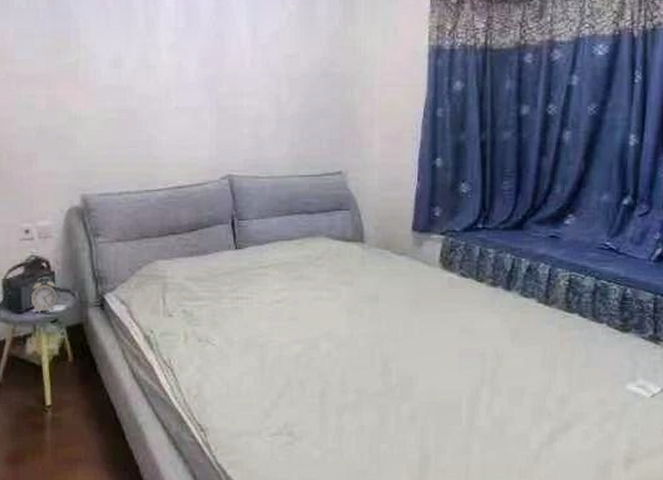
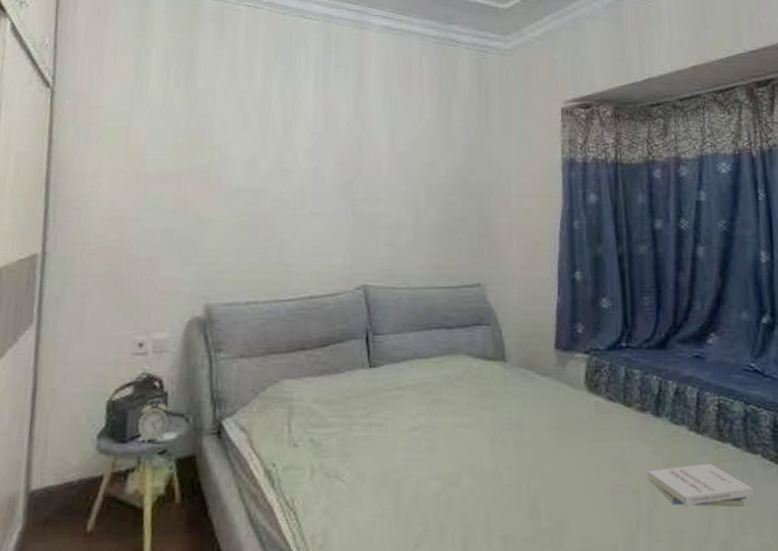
books: none [493,331,596,368] -> present [646,463,754,507]

